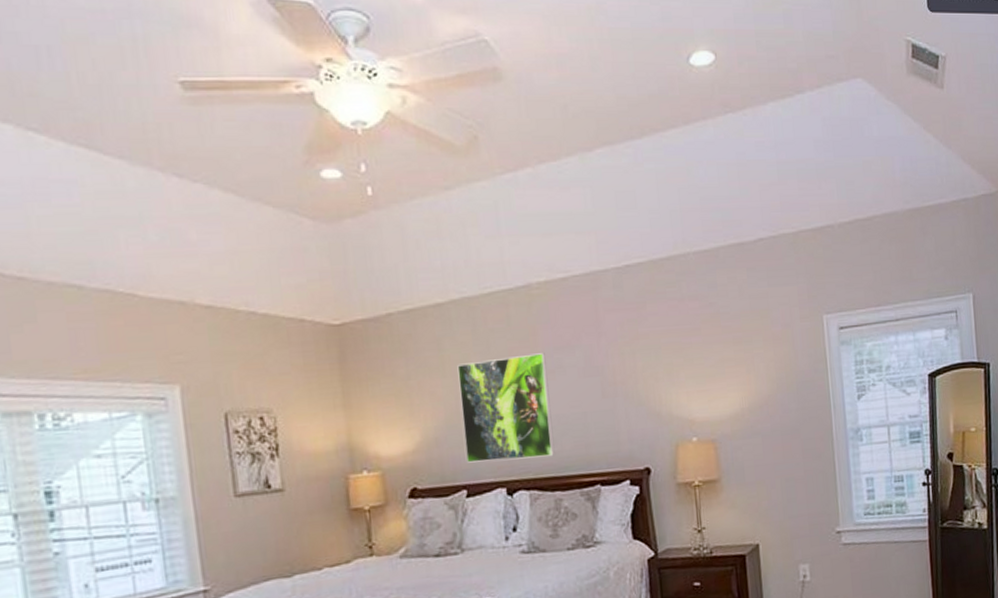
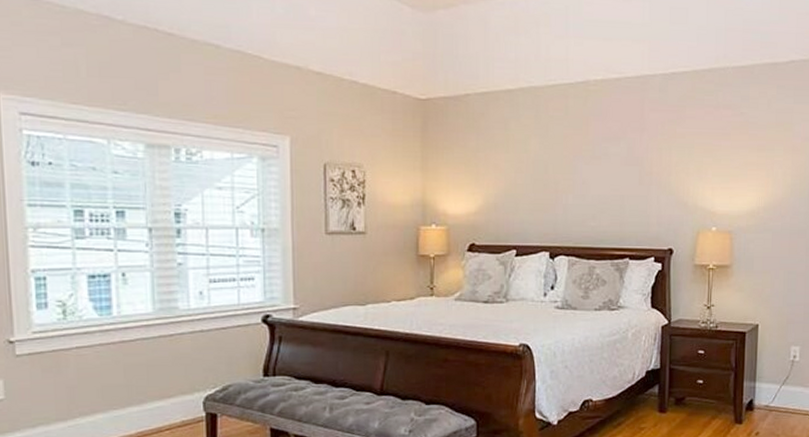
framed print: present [457,353,555,463] -> none [519,141,594,229]

